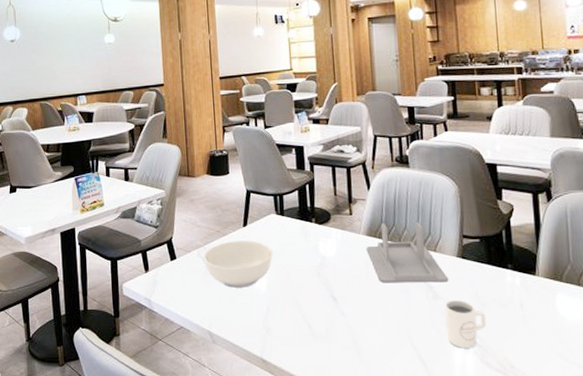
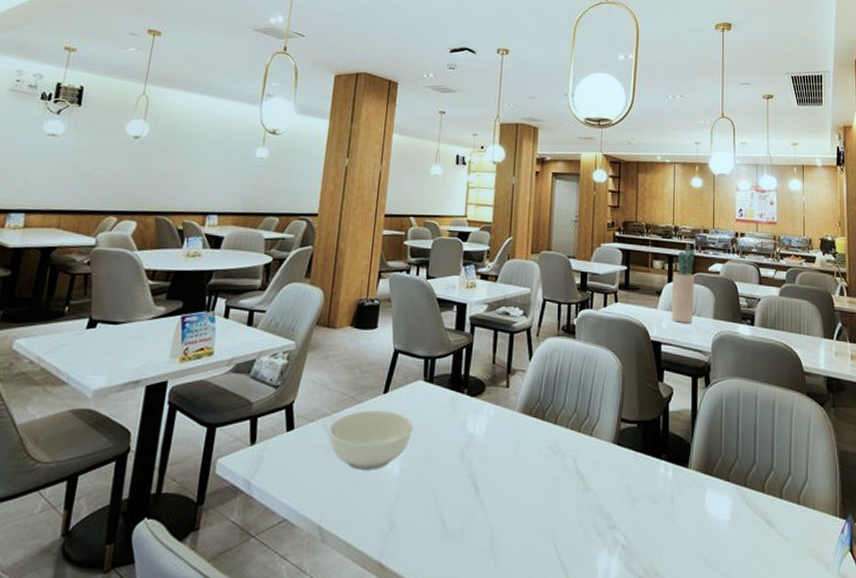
napkin holder: present [366,222,449,282] -> none [519,400,602,471]
mug: present [444,299,486,348] -> none [592,492,635,552]
vase: none [503,67,528,144] -> present [671,243,695,323]

